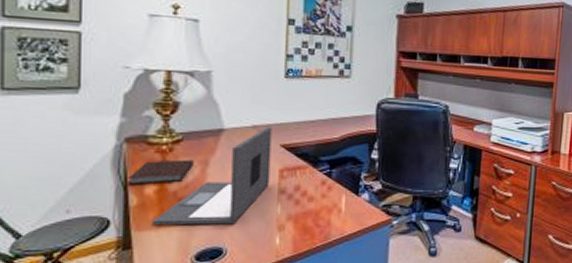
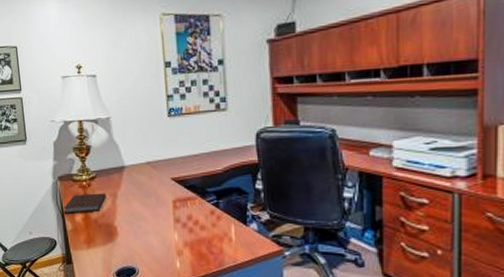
laptop: present [152,127,272,226] -> none [83,162,166,248]

